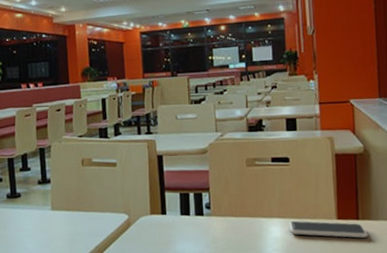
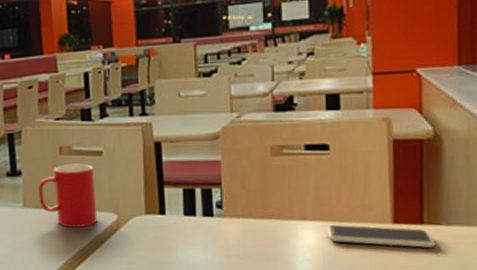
cup: none [64,173,112,227] -> present [38,163,97,228]

